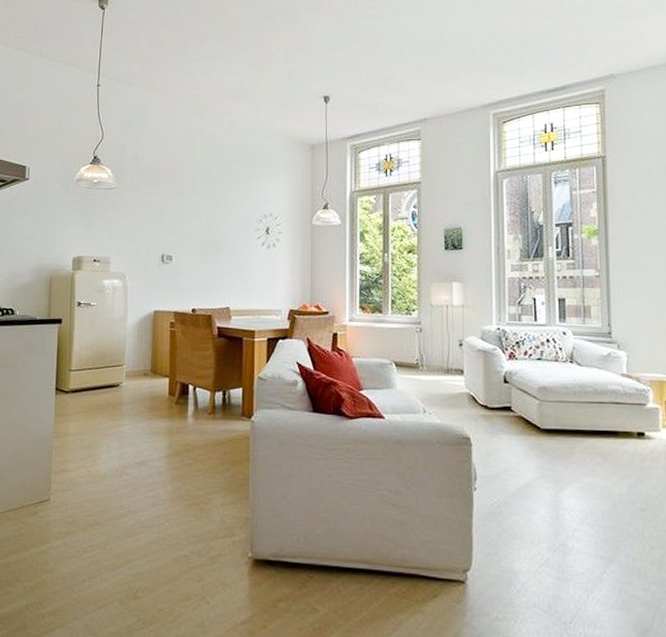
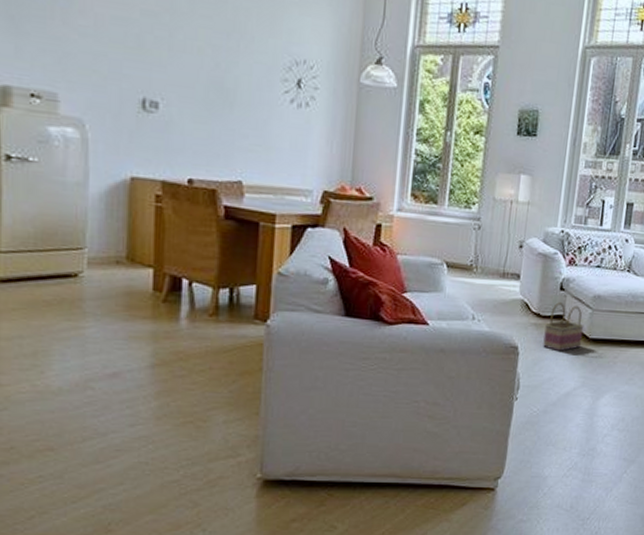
basket: none [494,394,534,443] -> present [543,302,584,352]

